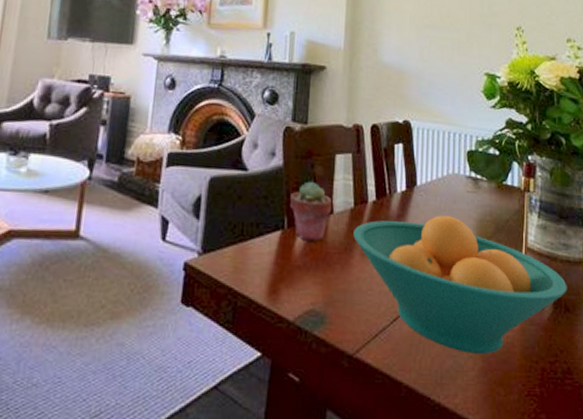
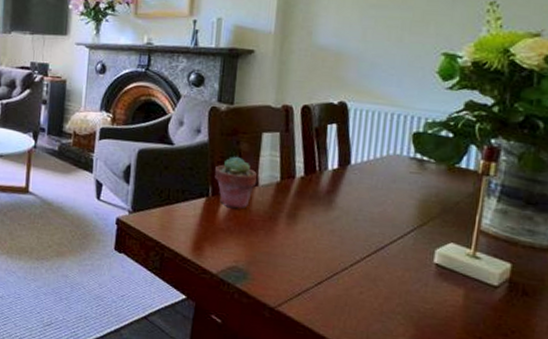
fruit bowl: present [353,215,567,355] -> none [278,193,528,324]

